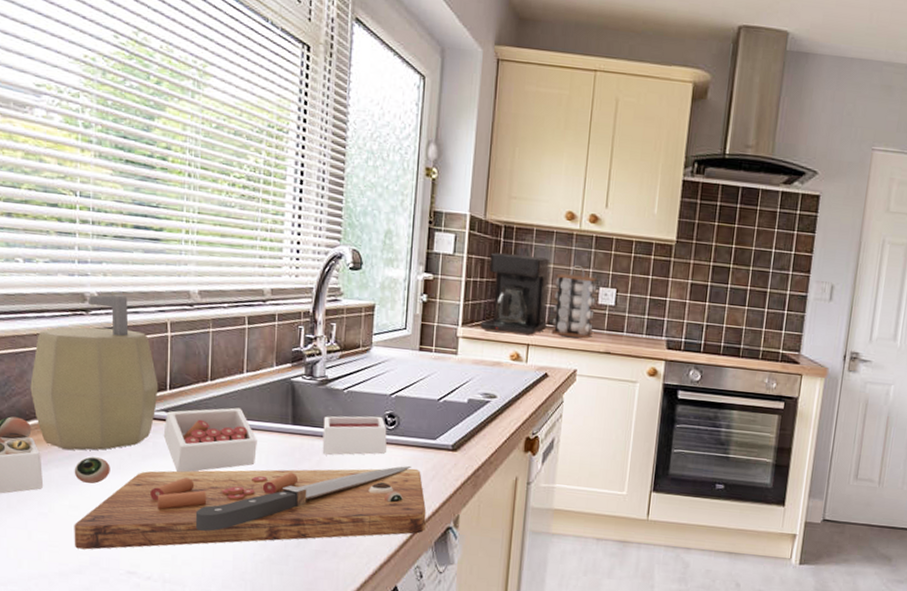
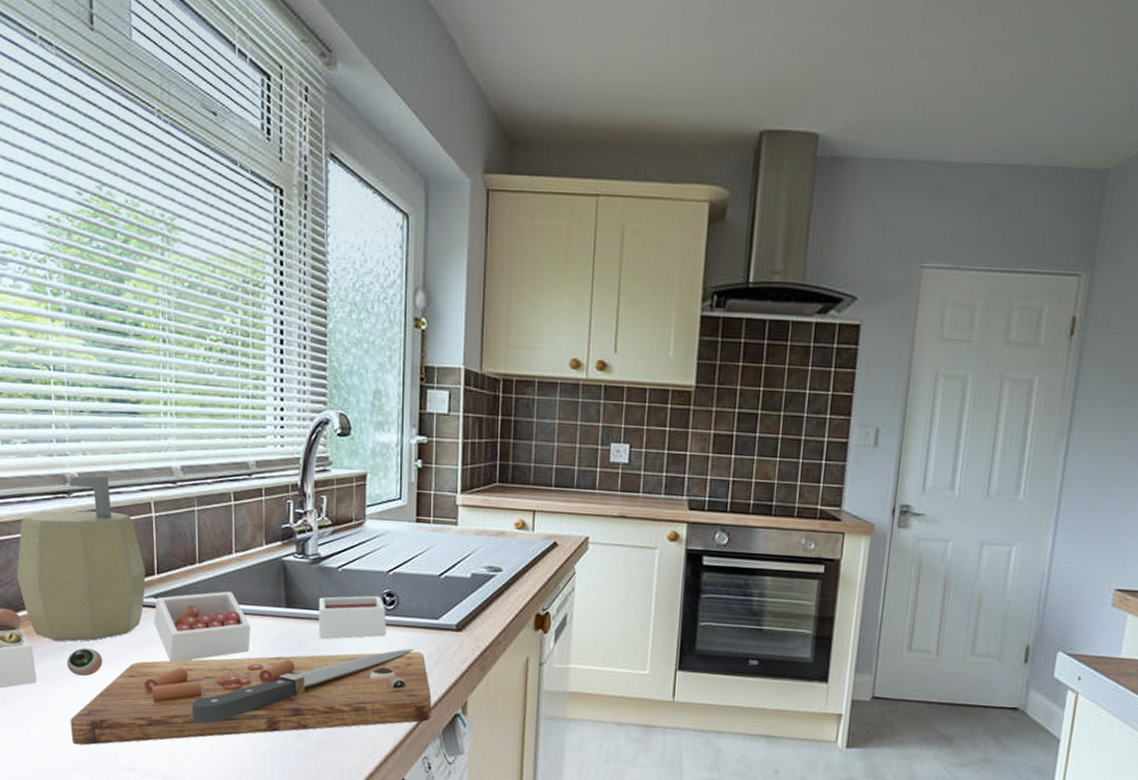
coffee maker: present [480,252,549,336] -> none [480,409,554,501]
spice rack: present [551,264,598,339] -> none [559,418,608,502]

